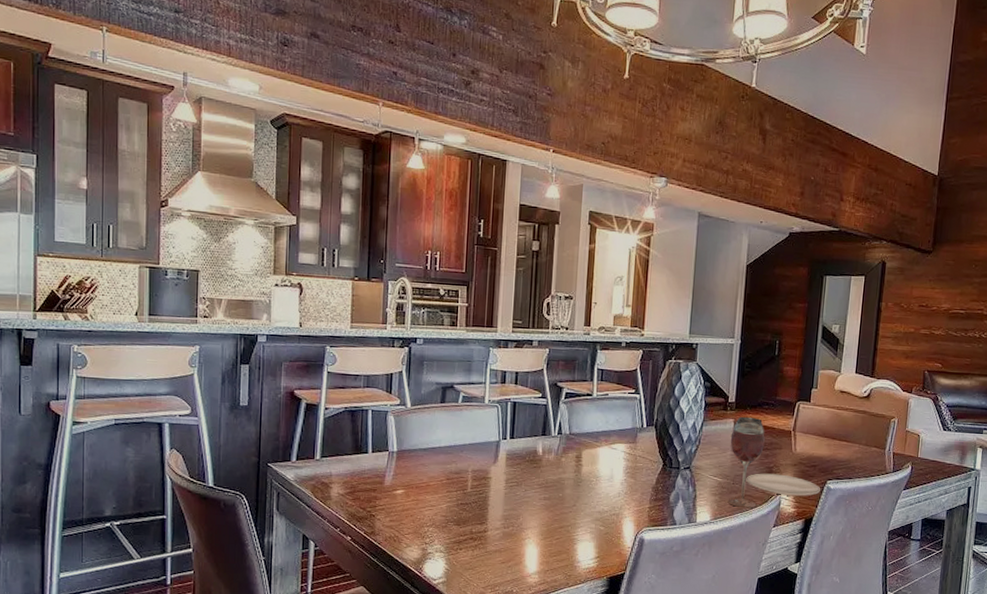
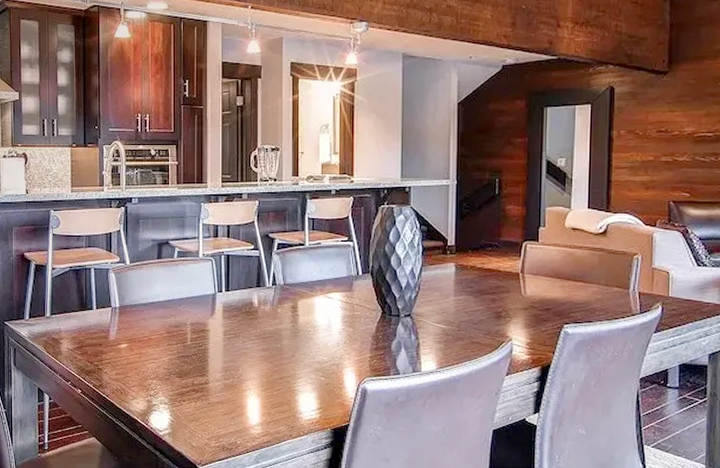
wineglass: present [727,416,766,509] -> none [452,260,491,356]
plate: present [746,473,821,497] -> none [472,318,558,342]

